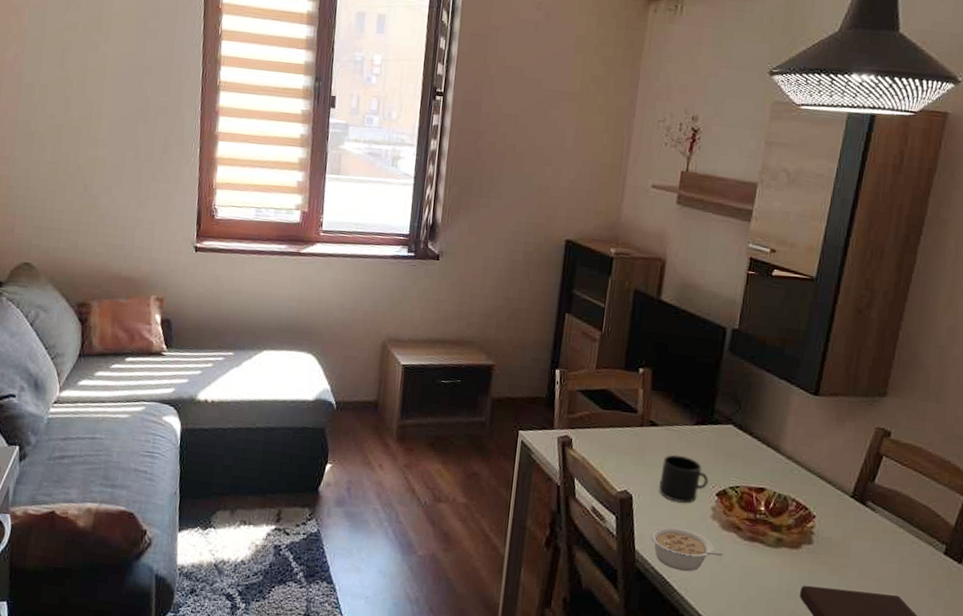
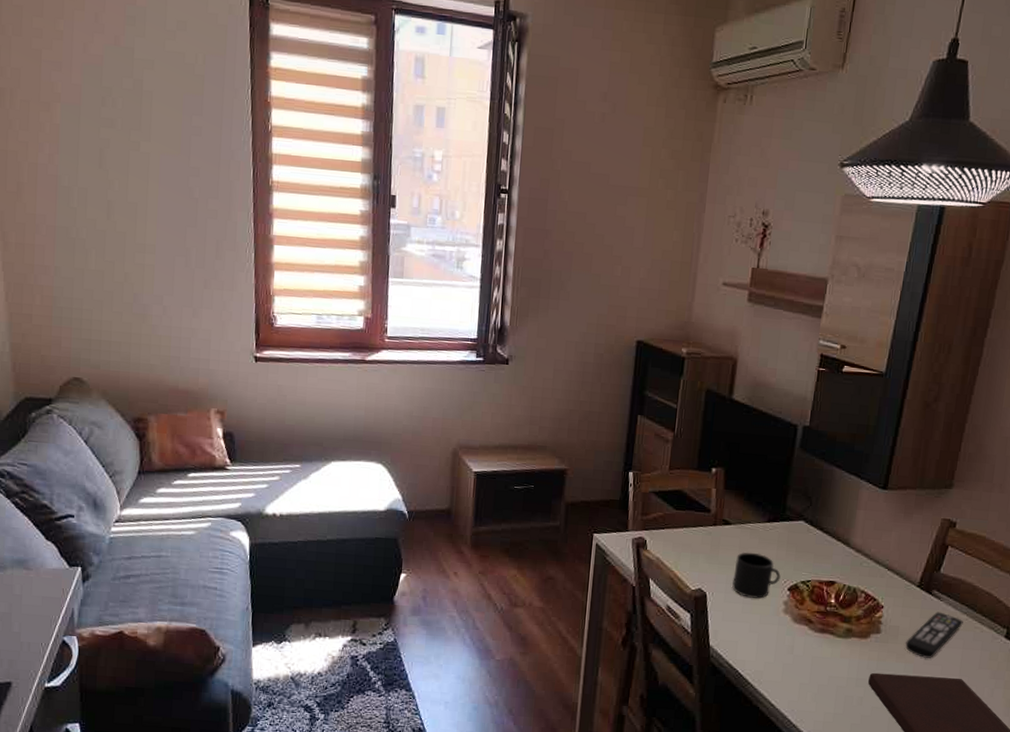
legume: present [650,526,724,572] -> none [724,621,795,665]
remote control: none [839,524,900,573] -> present [905,611,963,658]

